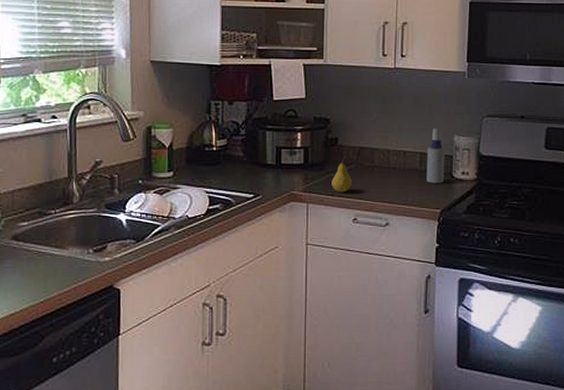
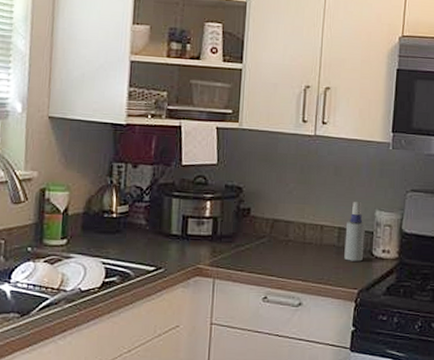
fruit: present [332,156,352,193] -> none [241,228,264,268]

